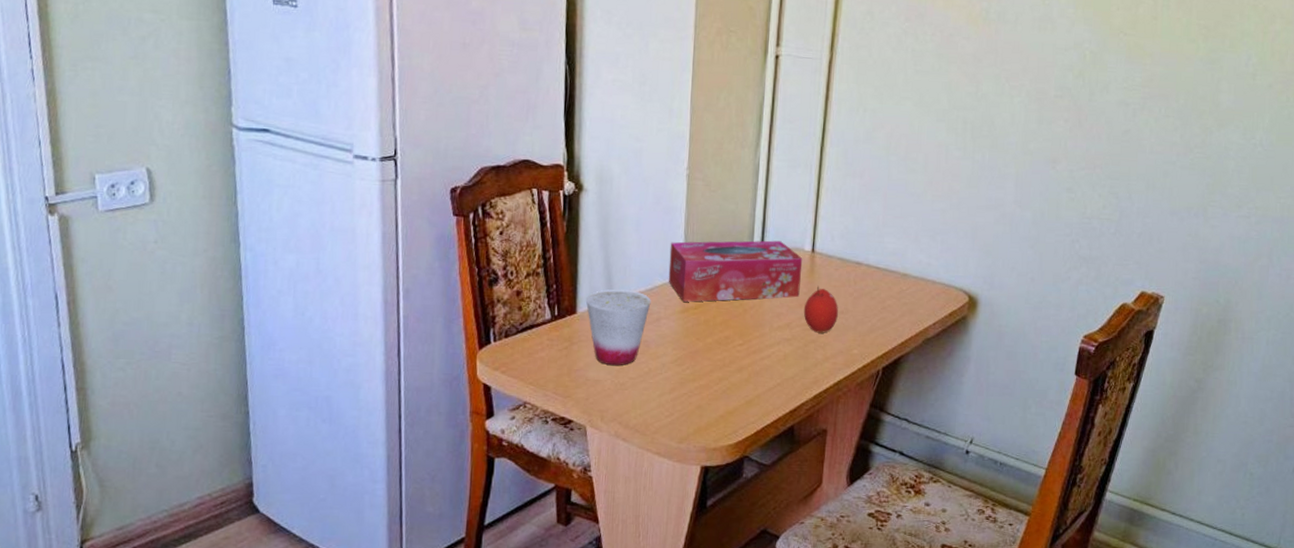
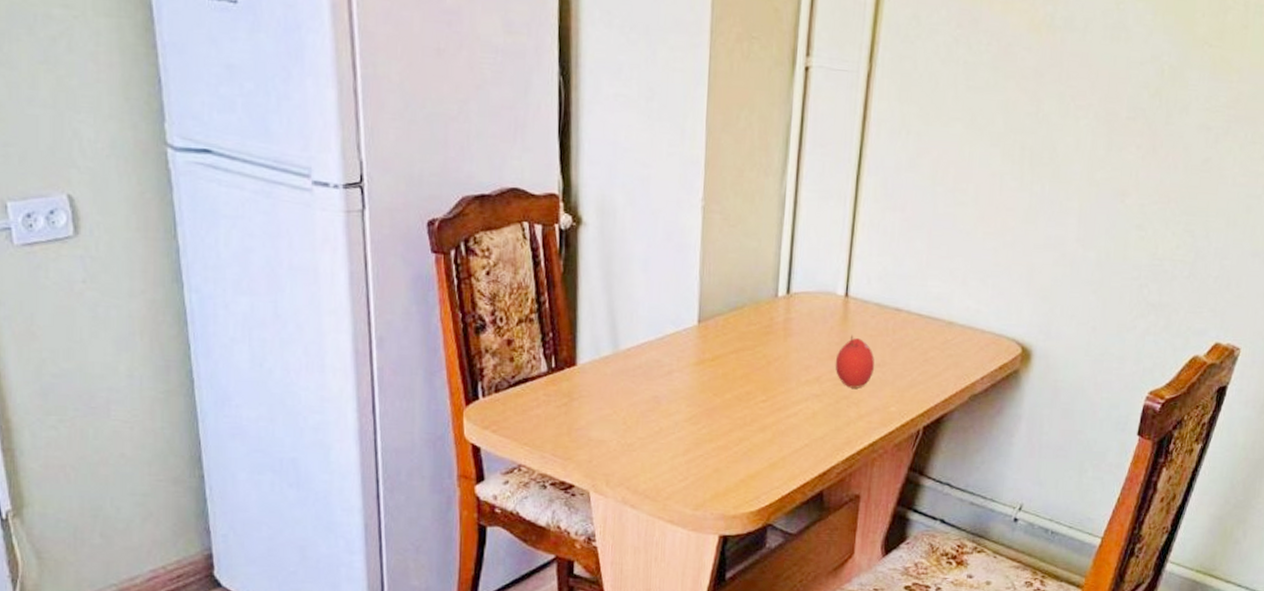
cup: present [585,289,651,366] -> none [586,337,662,425]
tissue box: present [668,240,803,302] -> none [681,283,835,353]

